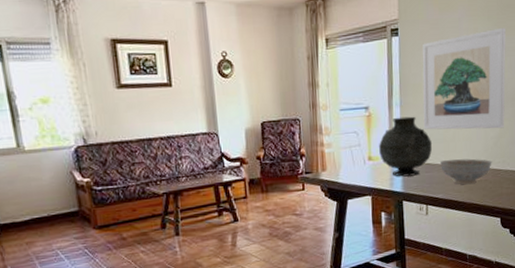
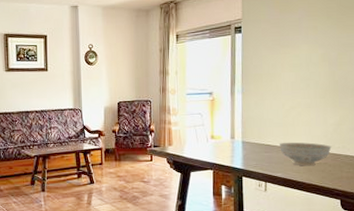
vase: present [379,116,433,177] -> none [221,102,272,155]
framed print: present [422,27,506,130] -> none [263,26,346,117]

